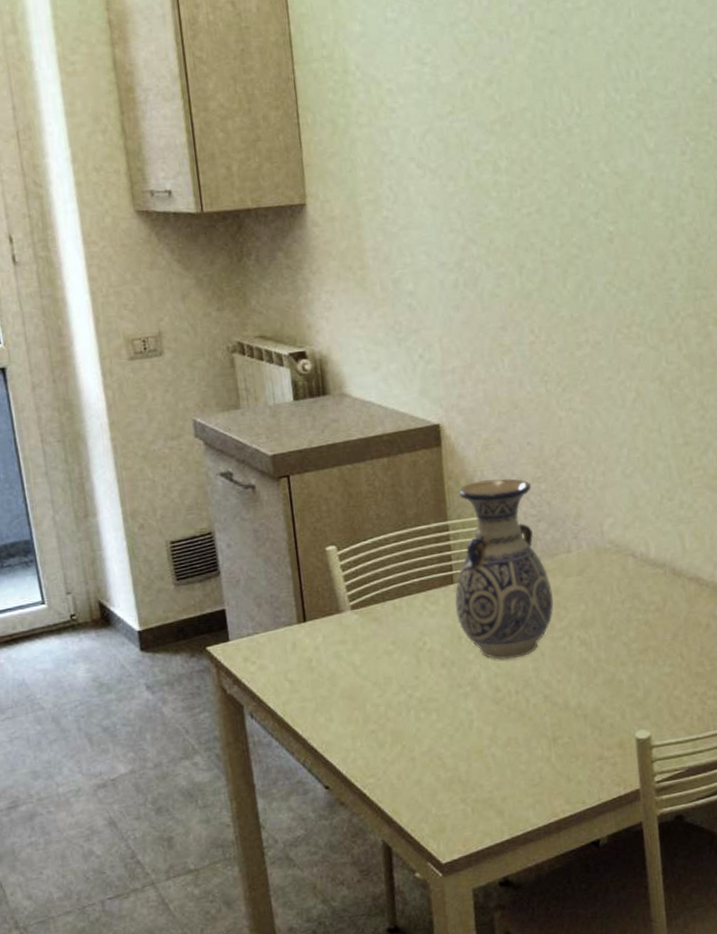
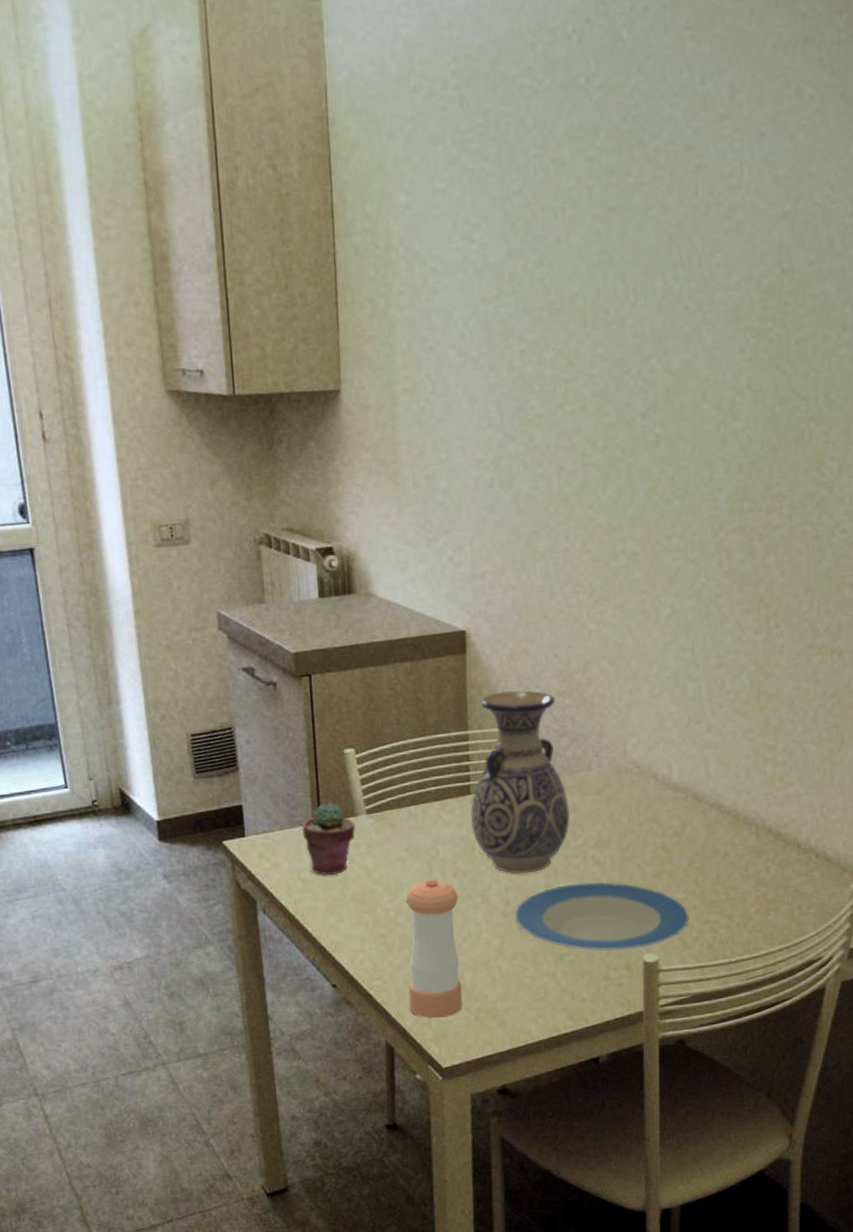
potted succulent: none [286,600,341,675] -> present [302,802,355,875]
pepper shaker: none [395,669,458,814] -> present [406,877,463,1019]
plate: none [505,661,678,732] -> present [514,882,689,951]

